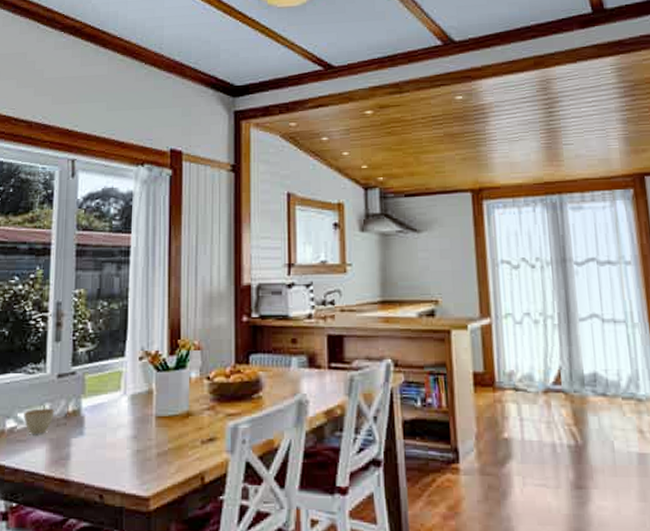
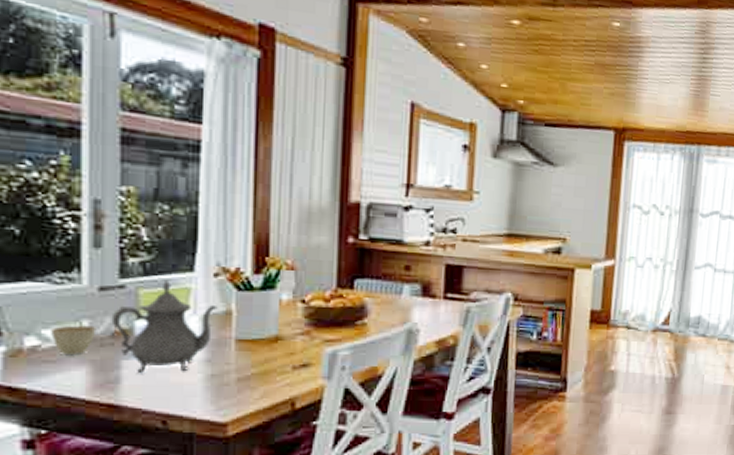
teapot: none [65,366,142,449] -> present [111,281,218,373]

